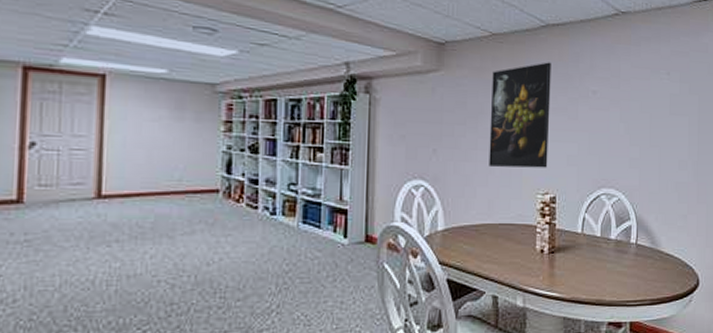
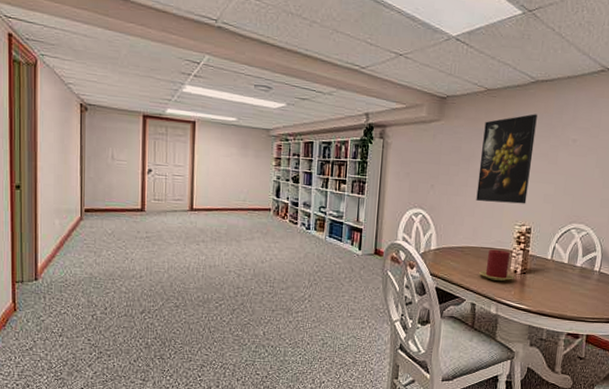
candle: none [499,225,541,264] -> present [479,249,514,281]

